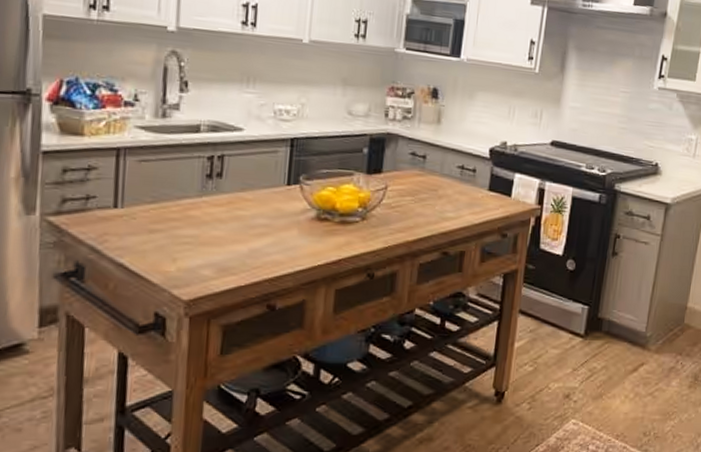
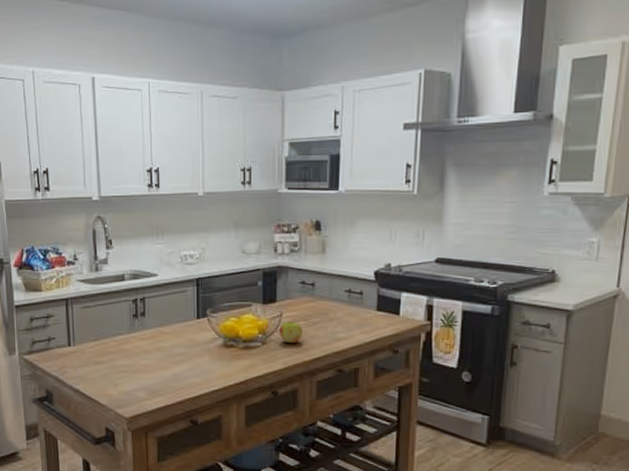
apple: none [382,196,409,221] -> present [279,322,302,344]

